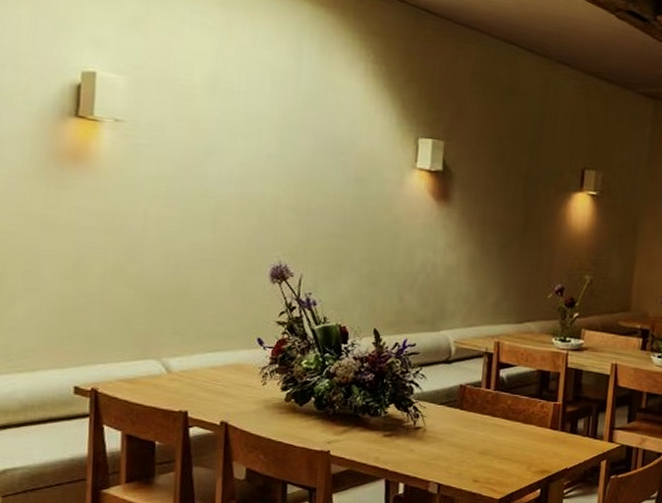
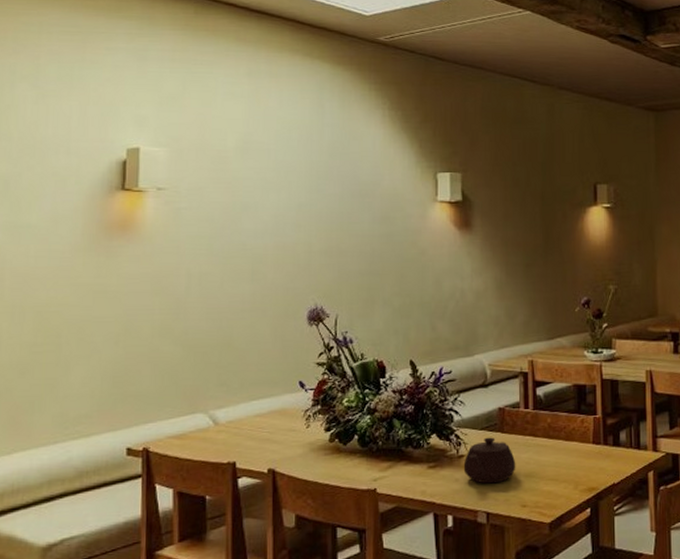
teapot: none [419,412,472,457] -> present [463,437,516,484]

